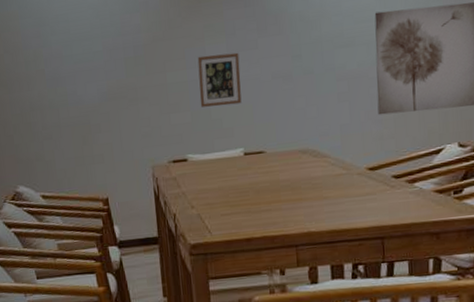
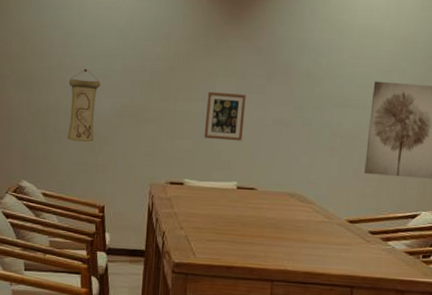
wall scroll: none [49,55,85,136] -> present [67,68,100,142]

